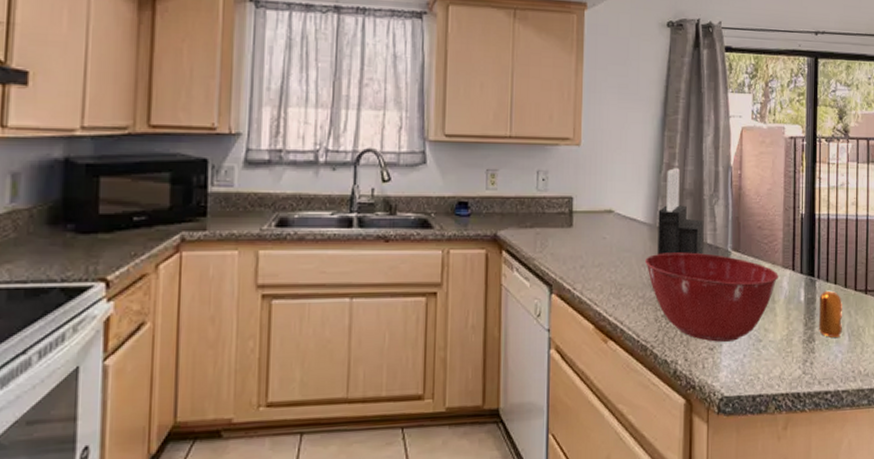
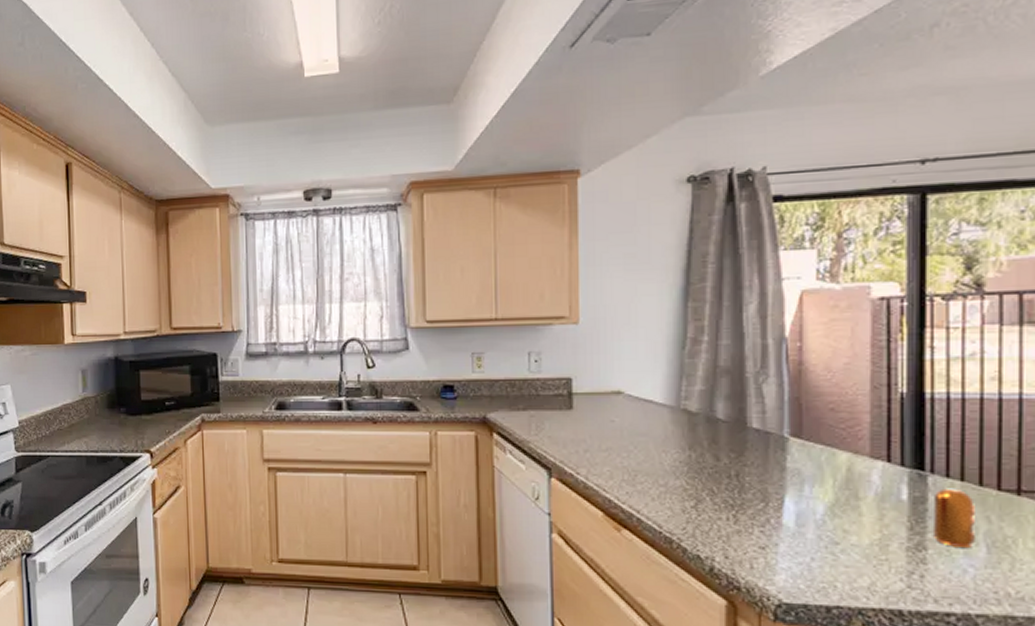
mixing bowl: present [644,252,778,342] -> none [665,437,864,541]
knife block: present [657,168,704,255] -> none [682,343,747,441]

